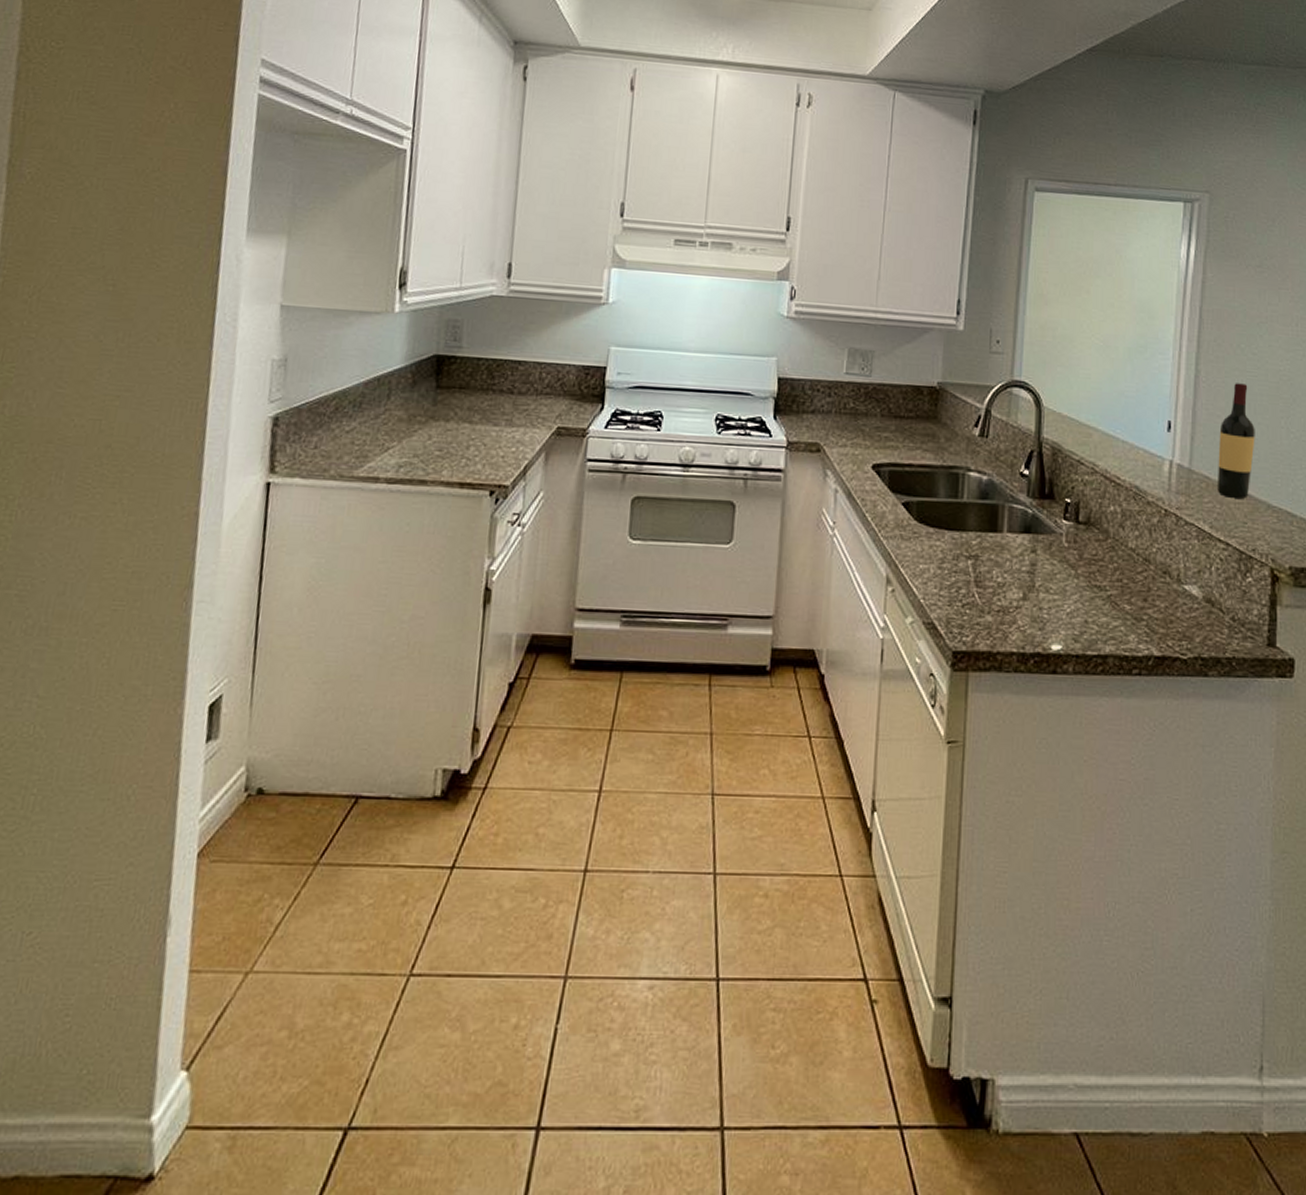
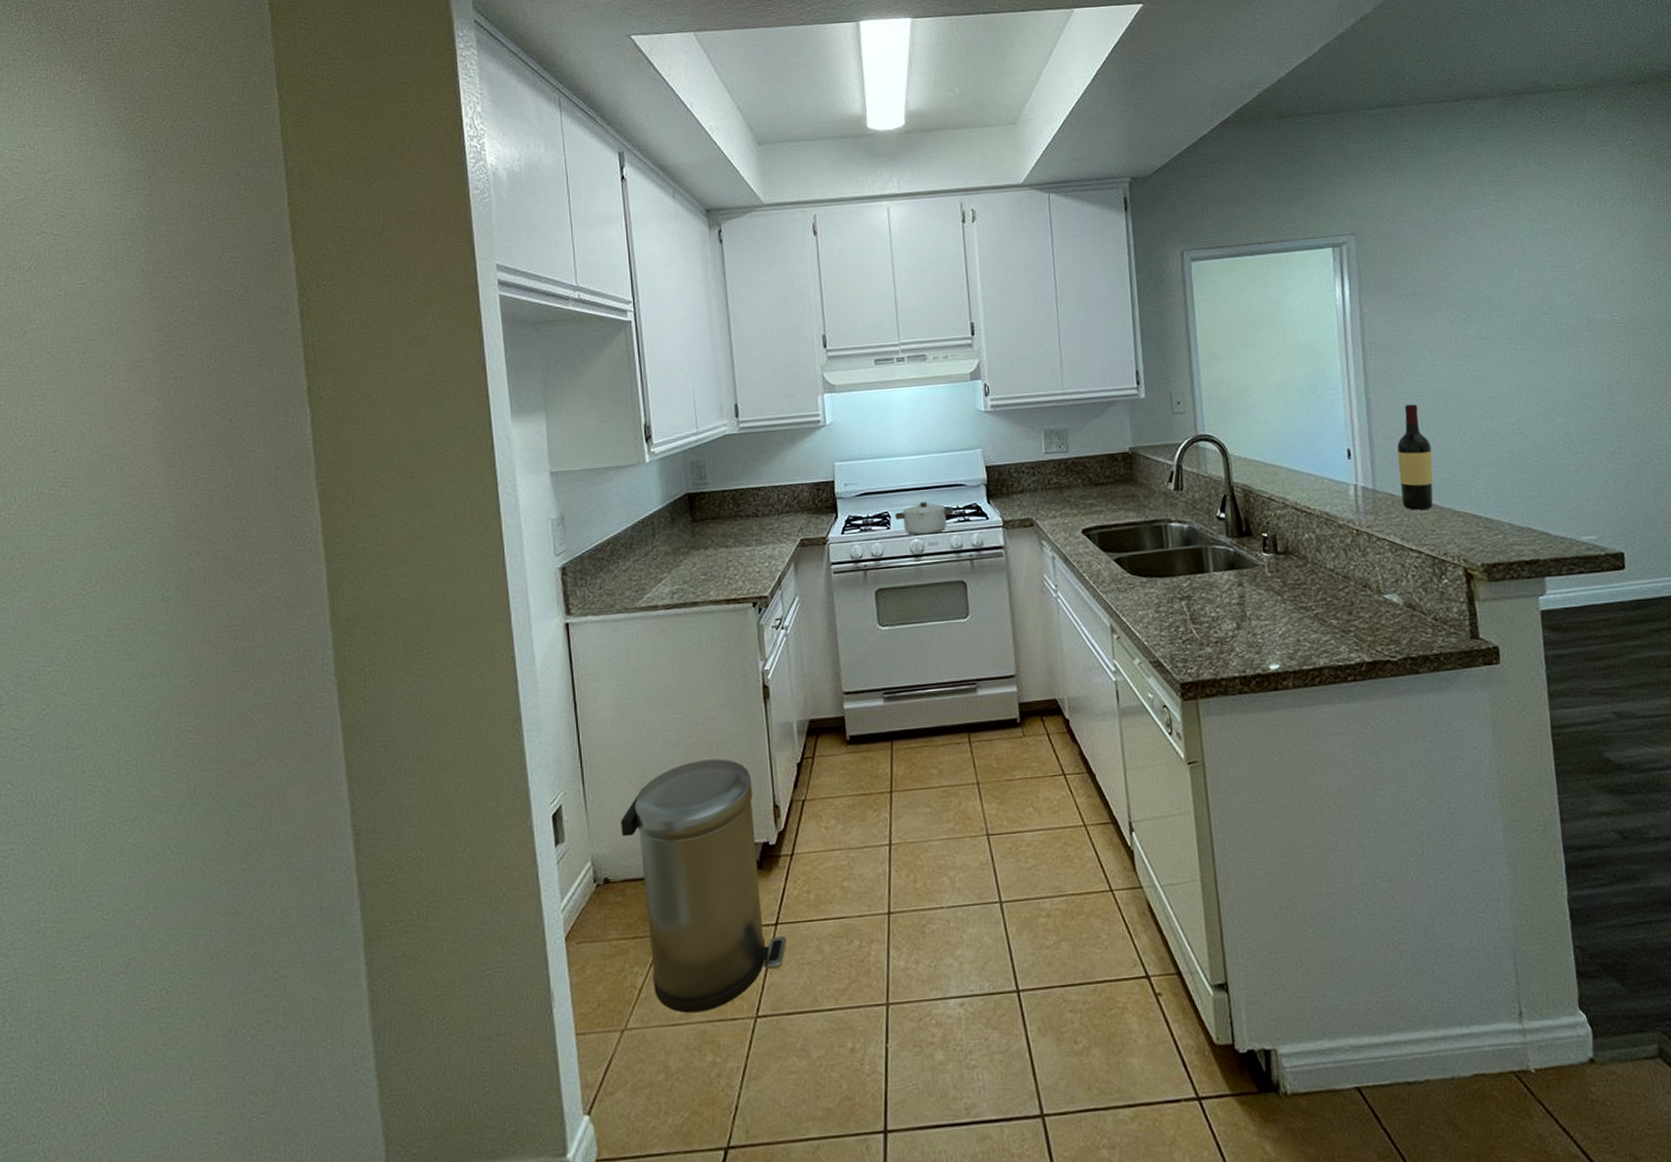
pedal bin: none [288,664,462,962] -> present [621,759,787,1013]
cooking pot: none [668,406,735,444] -> present [895,502,954,536]

